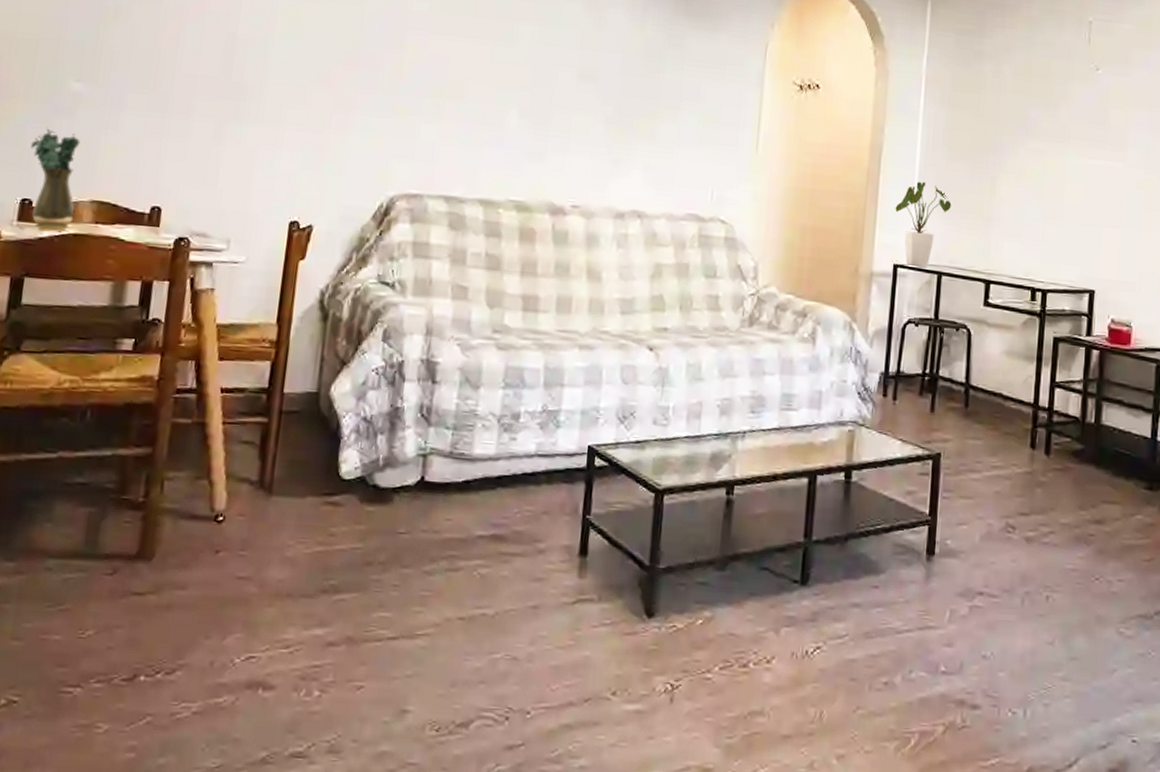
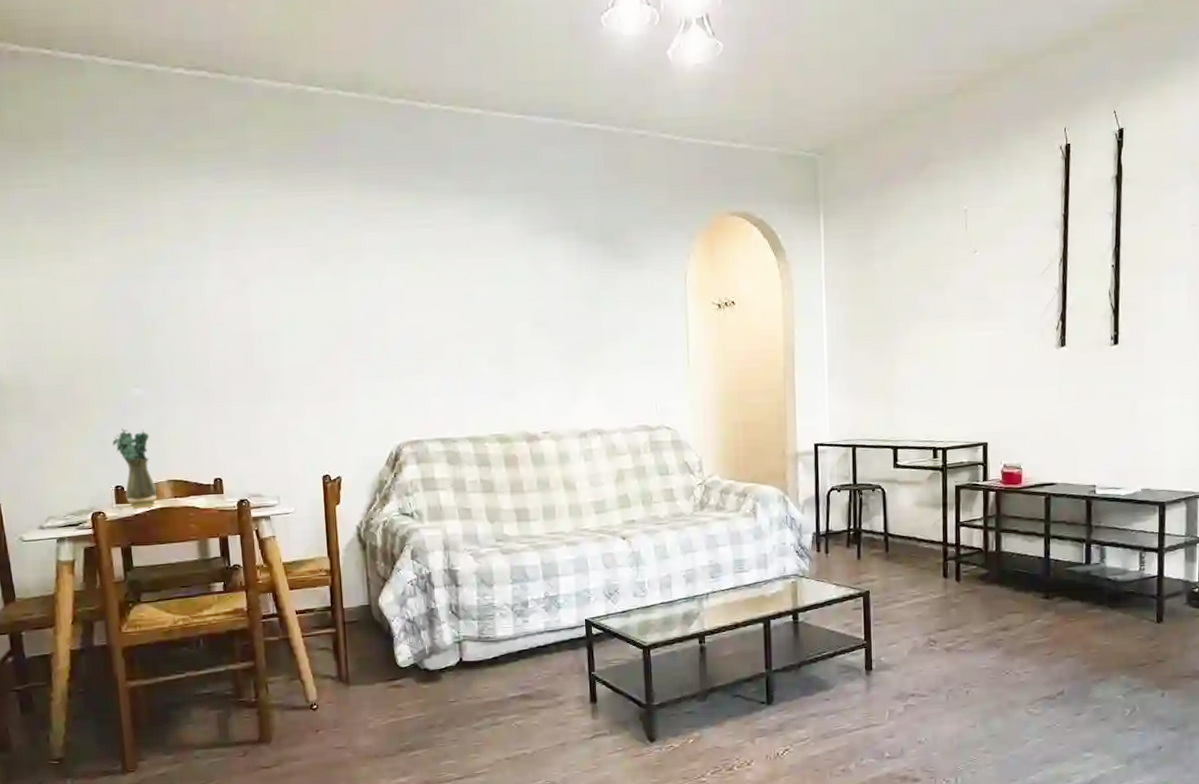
house plant: present [895,181,952,268] -> none [811,371,858,444]

